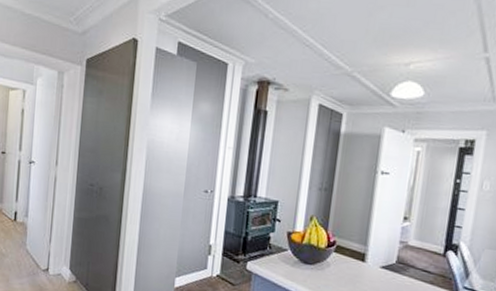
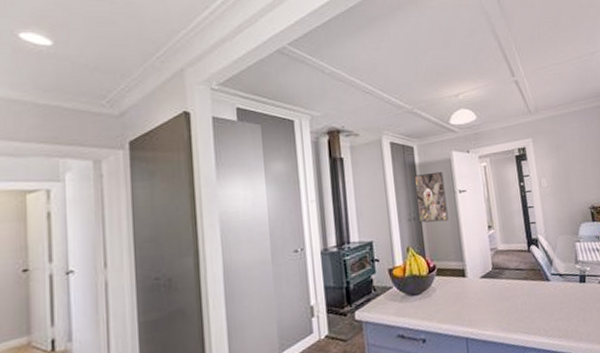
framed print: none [328,144,369,201] -> present [412,171,449,223]

